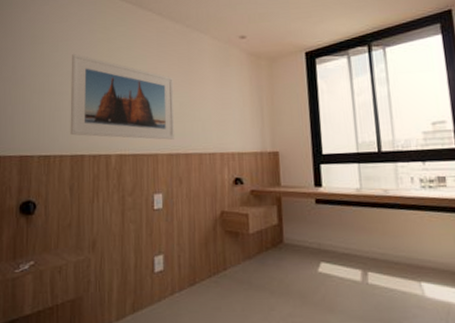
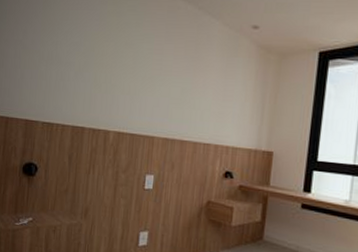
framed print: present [70,53,175,140] -> none [73,23,178,125]

